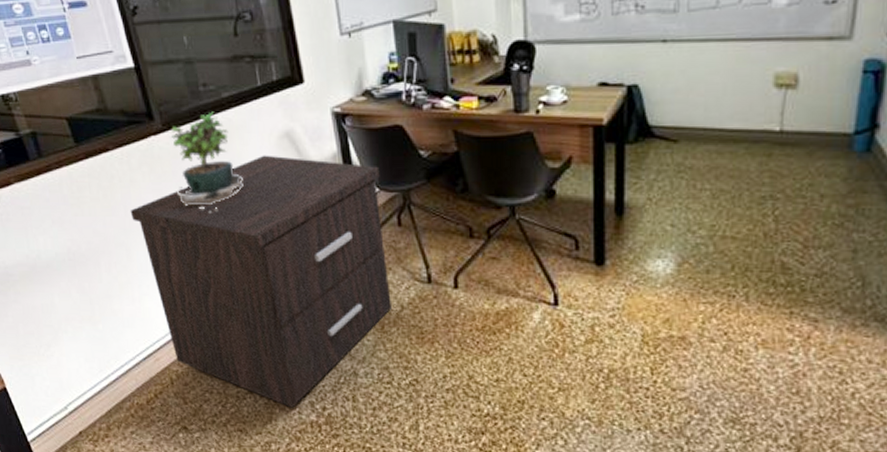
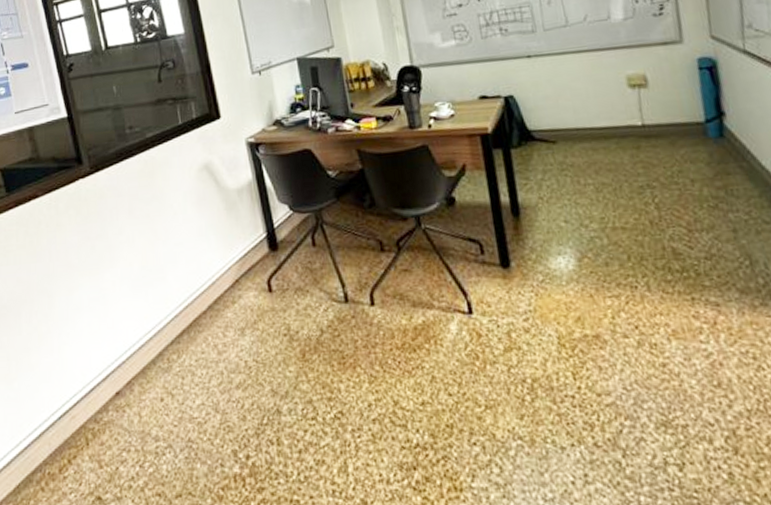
nightstand: present [130,155,391,408] -> none [54,187,311,460]
potted plant: present [170,111,244,213] -> none [97,151,165,251]

